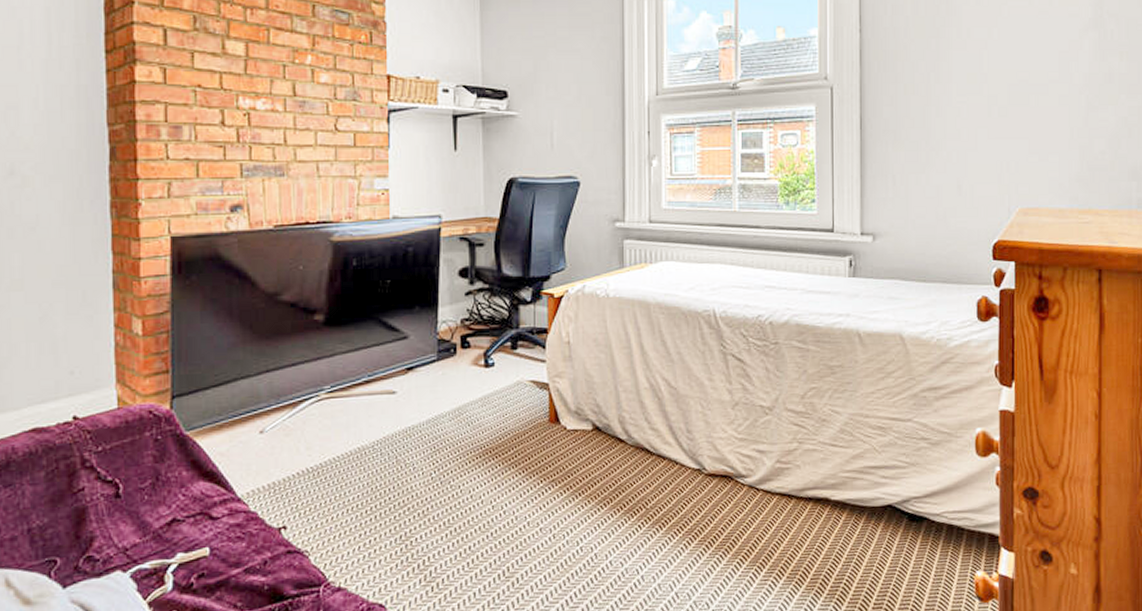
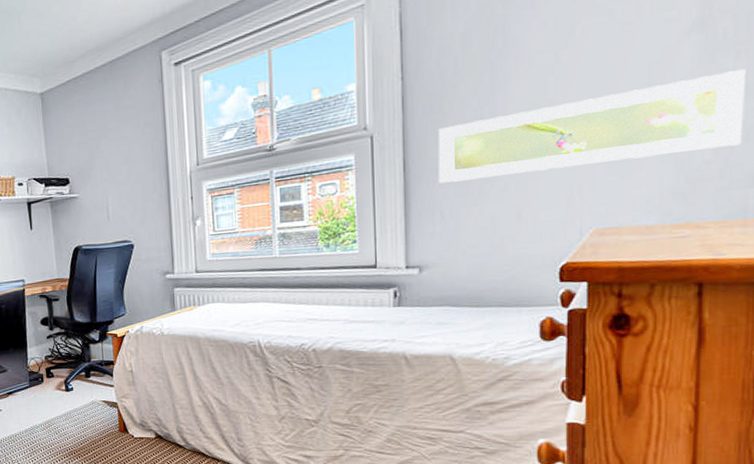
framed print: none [891,70,1127,146] -> present [438,69,746,184]

